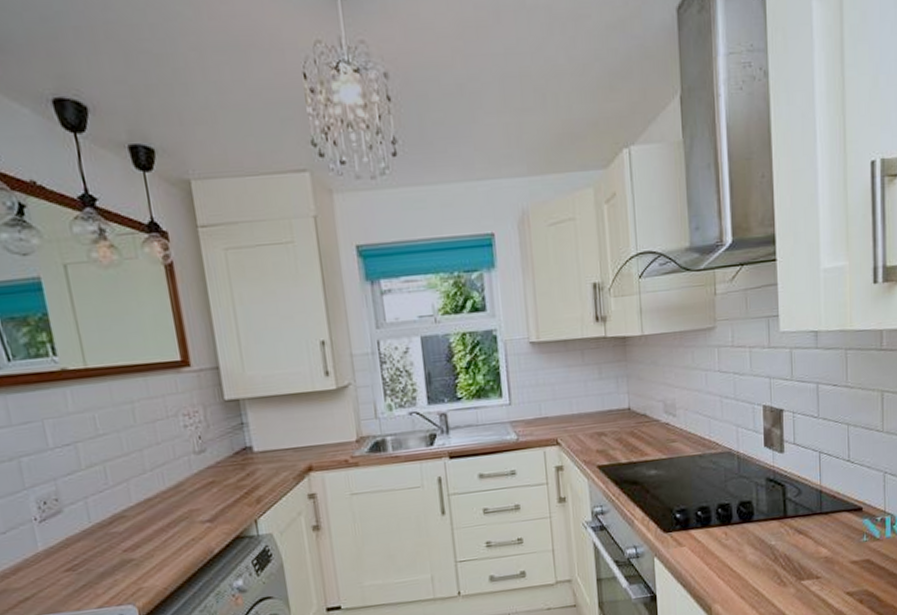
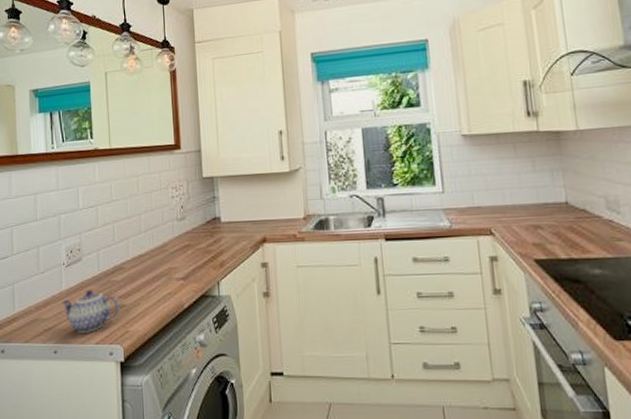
teapot: none [39,545,126,600] -> present [61,289,119,334]

